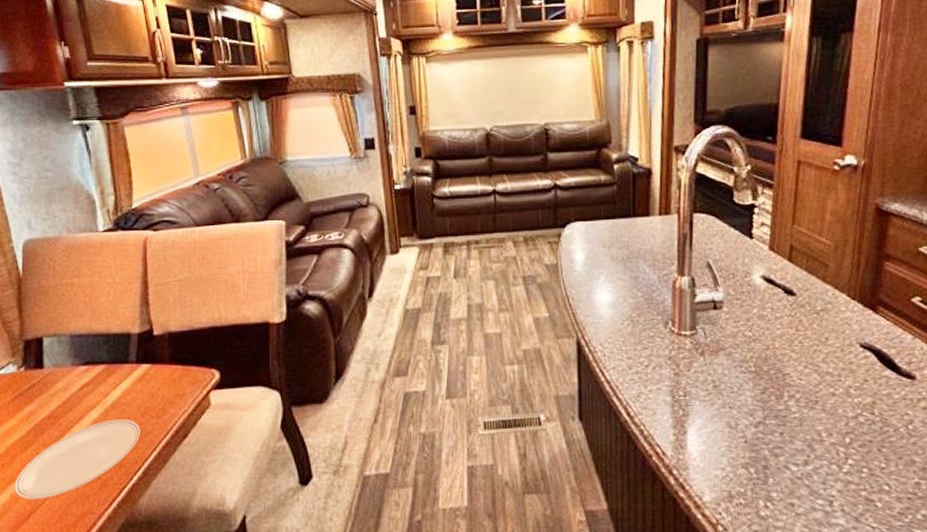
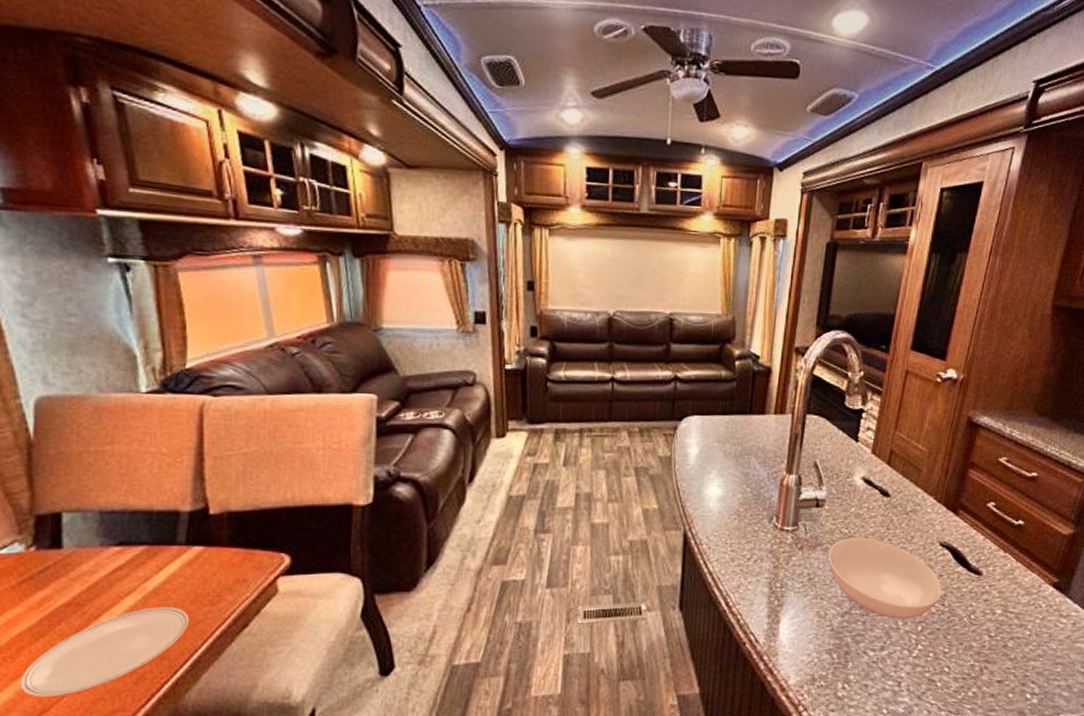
bowl: none [732,341,870,430] -> present [828,538,942,619]

